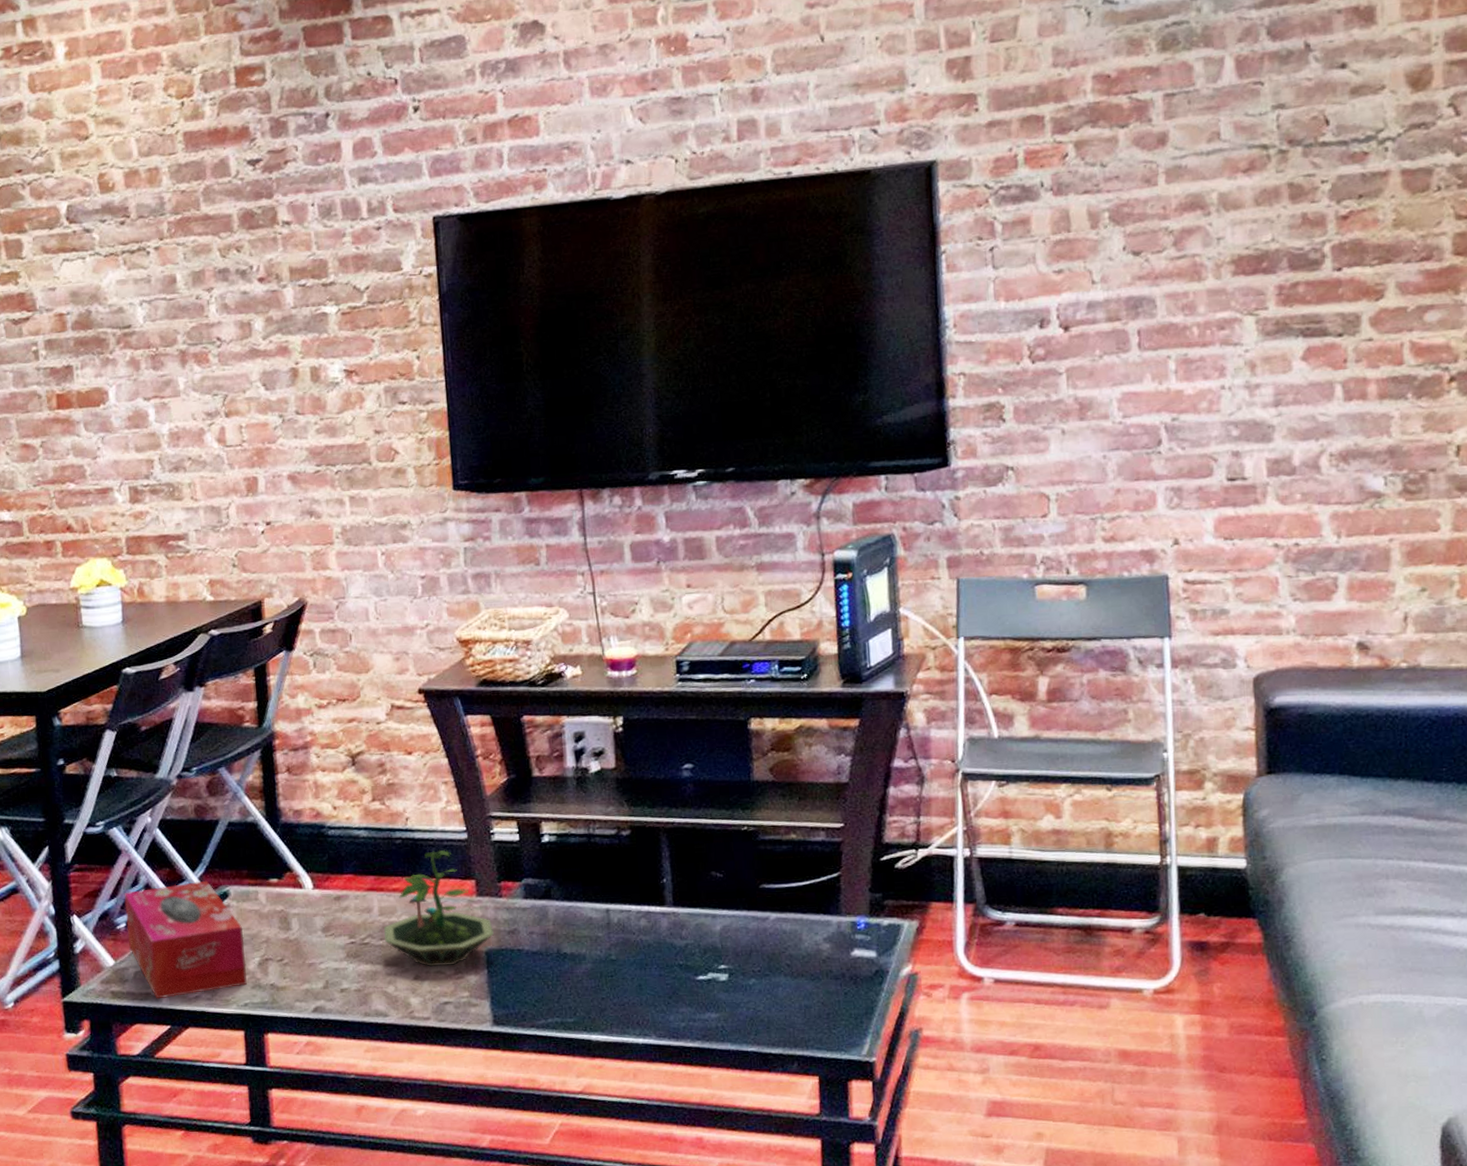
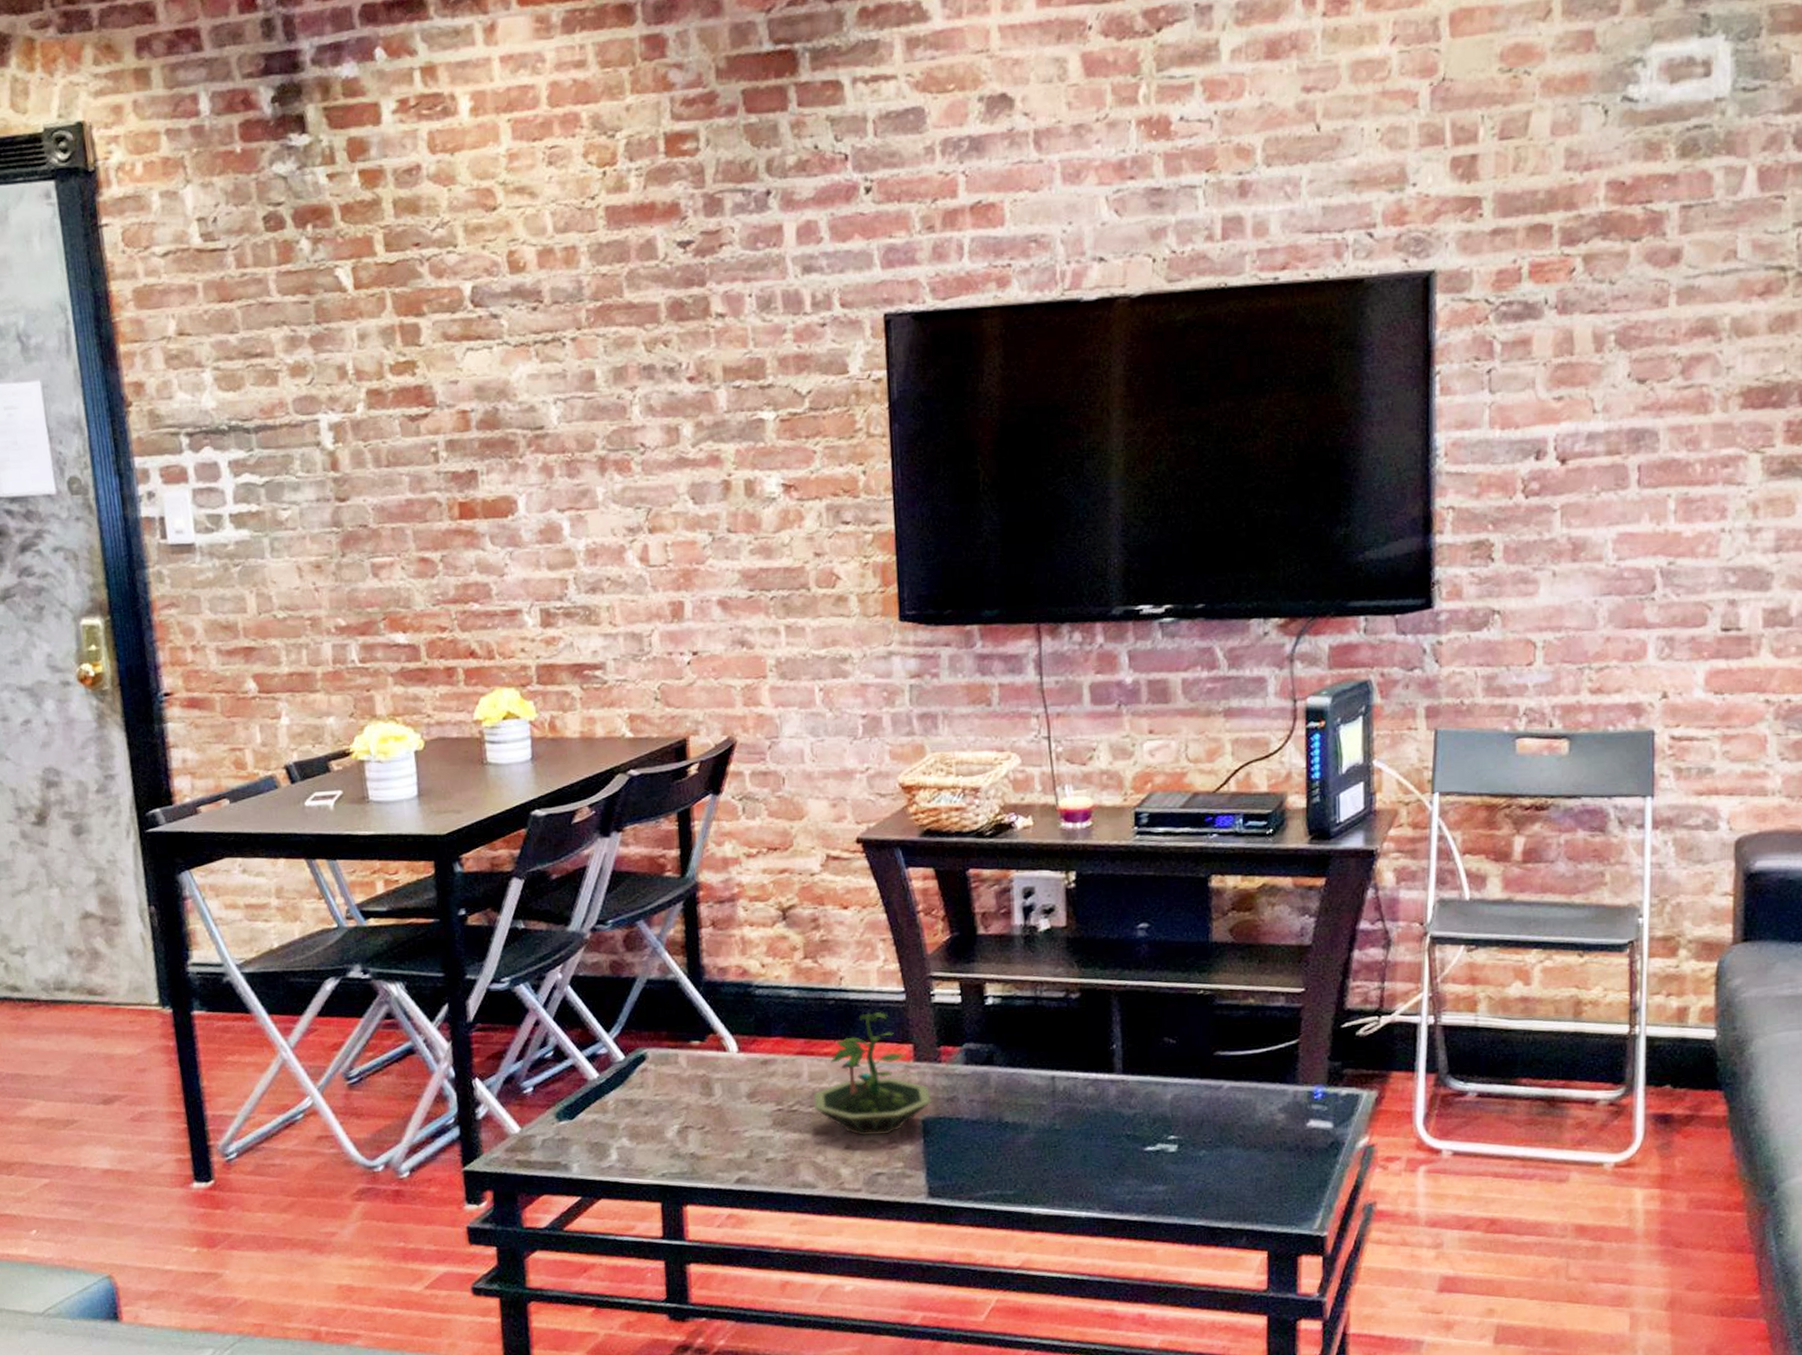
tissue box: present [124,880,247,999] -> none [531,1042,665,1169]

